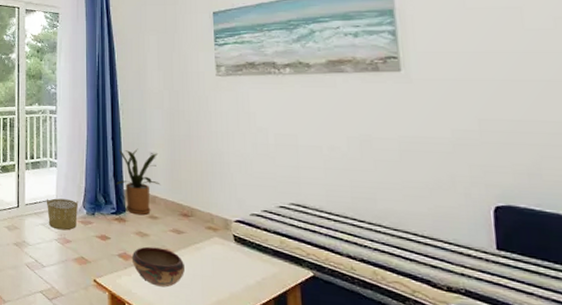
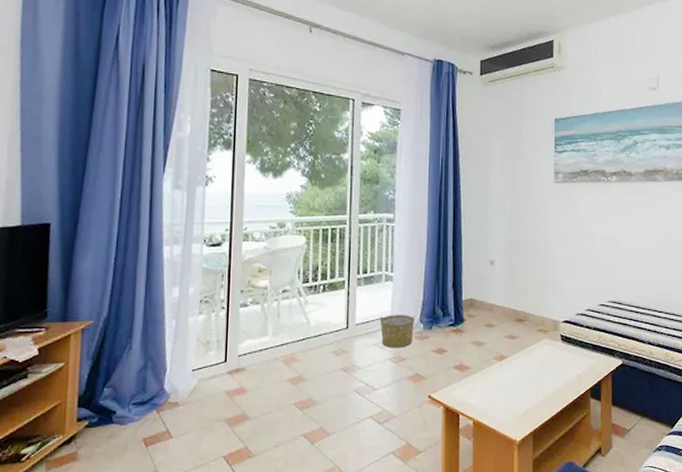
house plant: present [116,148,161,215] -> none [455,257,499,325]
decorative bowl: present [131,246,186,288] -> none [467,355,518,393]

